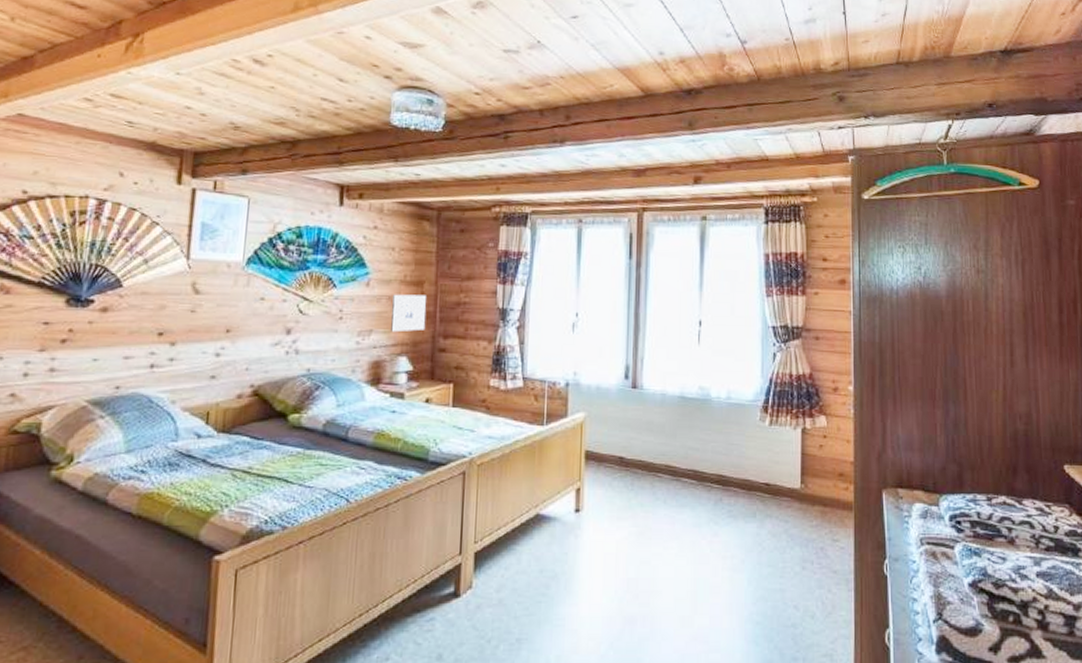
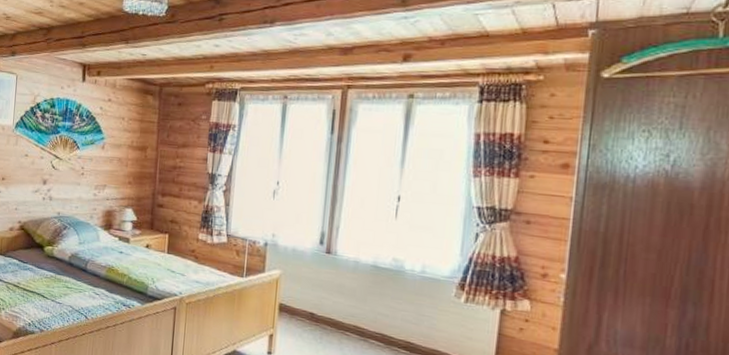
wall art: present [391,294,427,333] -> none [120,156,149,189]

